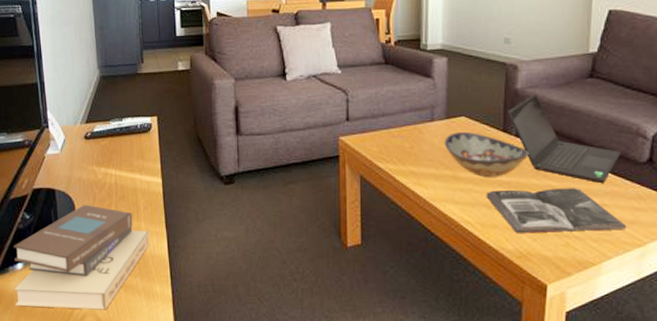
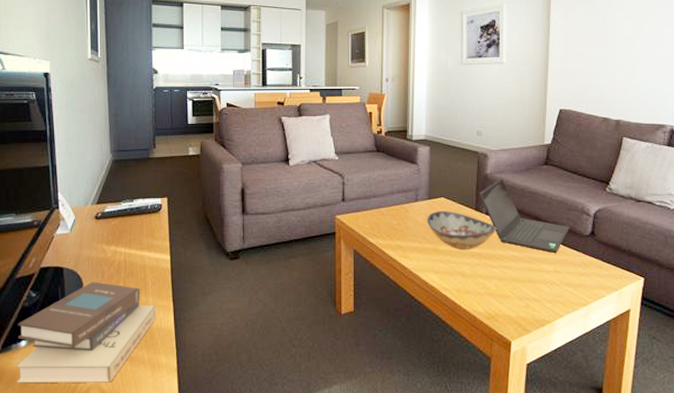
magazine: present [486,188,627,233] -> none [461,257,575,297]

